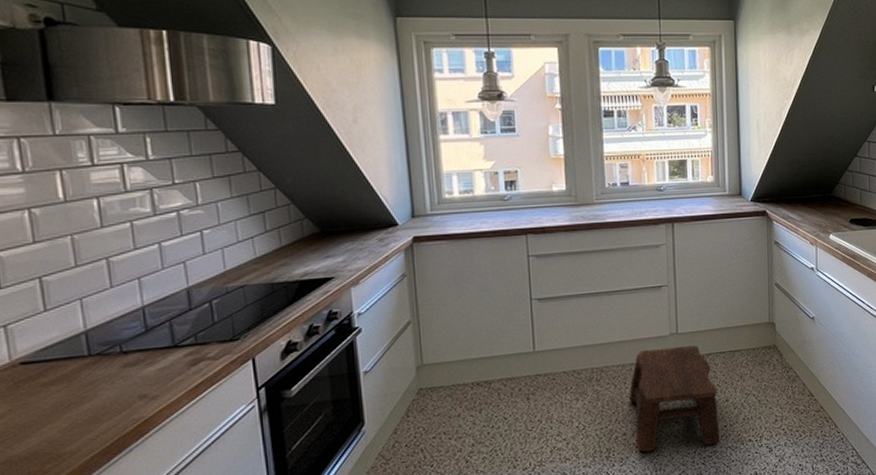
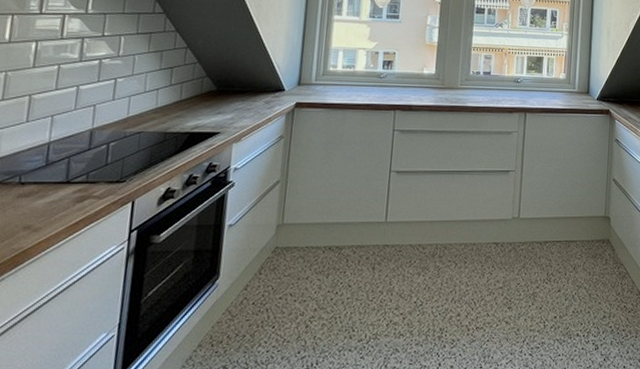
stool: present [629,345,720,452] -> none [467,232,550,336]

